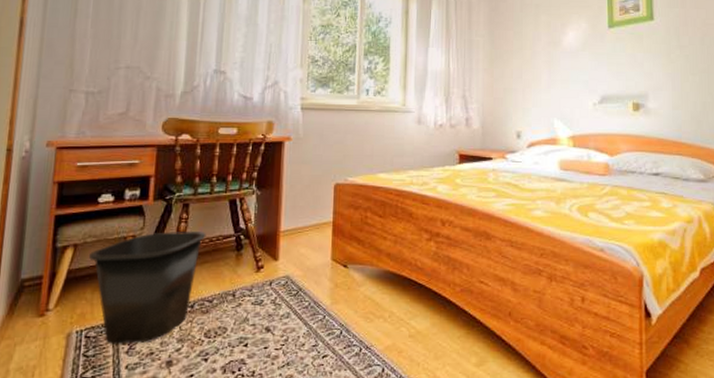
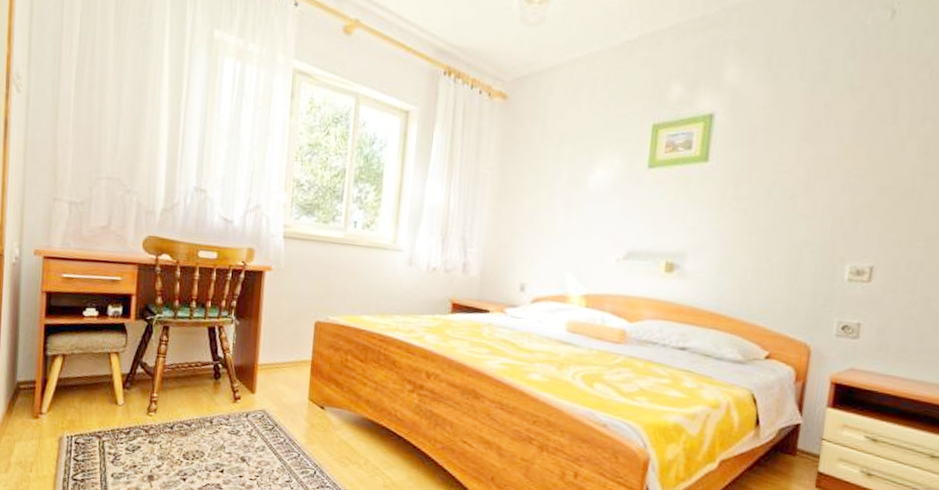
waste bin: present [89,232,206,343] -> none [77,352,186,455]

